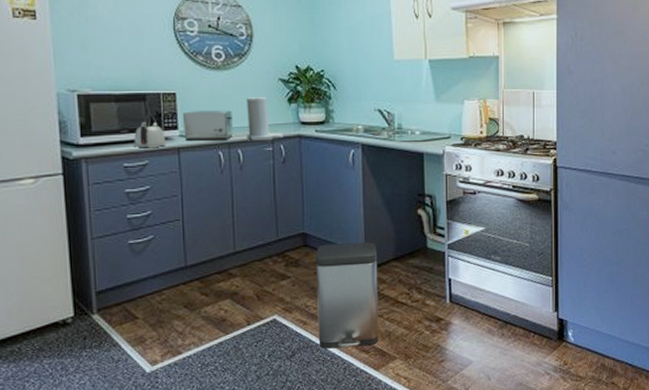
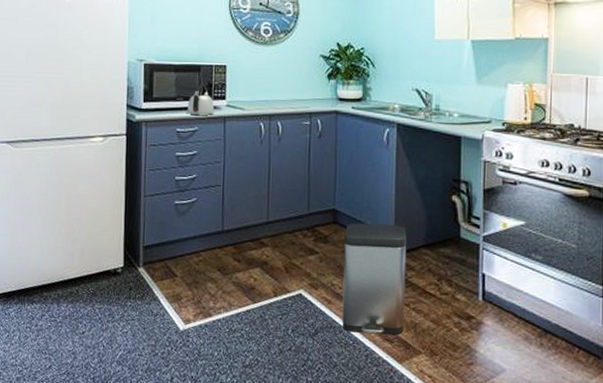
toaster: present [183,109,233,141] -> none [230,82,275,112]
paper towel: present [247,97,283,141] -> none [287,72,321,115]

